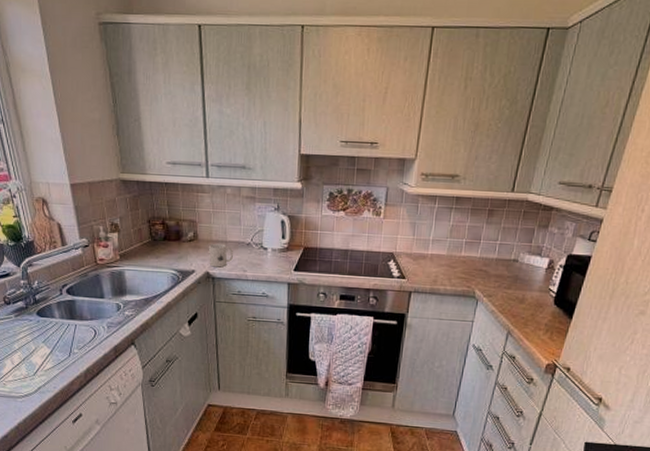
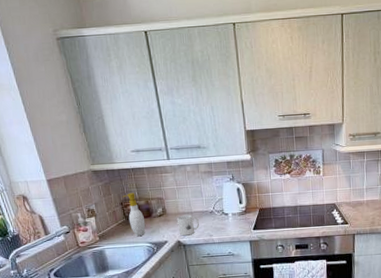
soap bottle: none [150,210,173,260] -> present [122,193,146,236]

